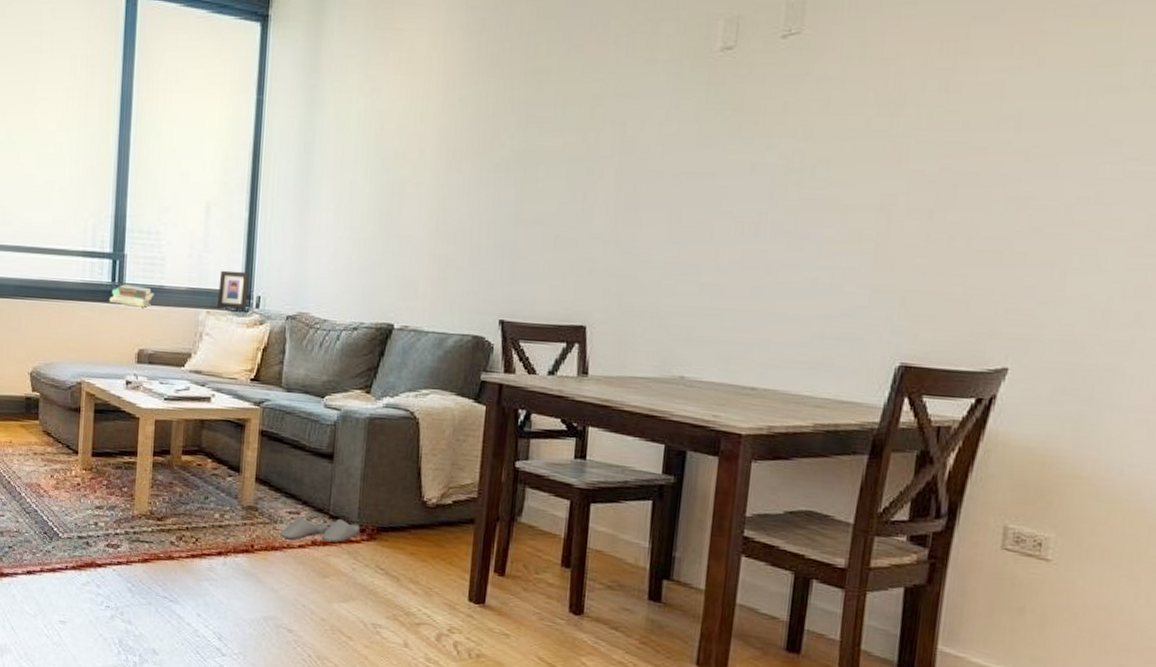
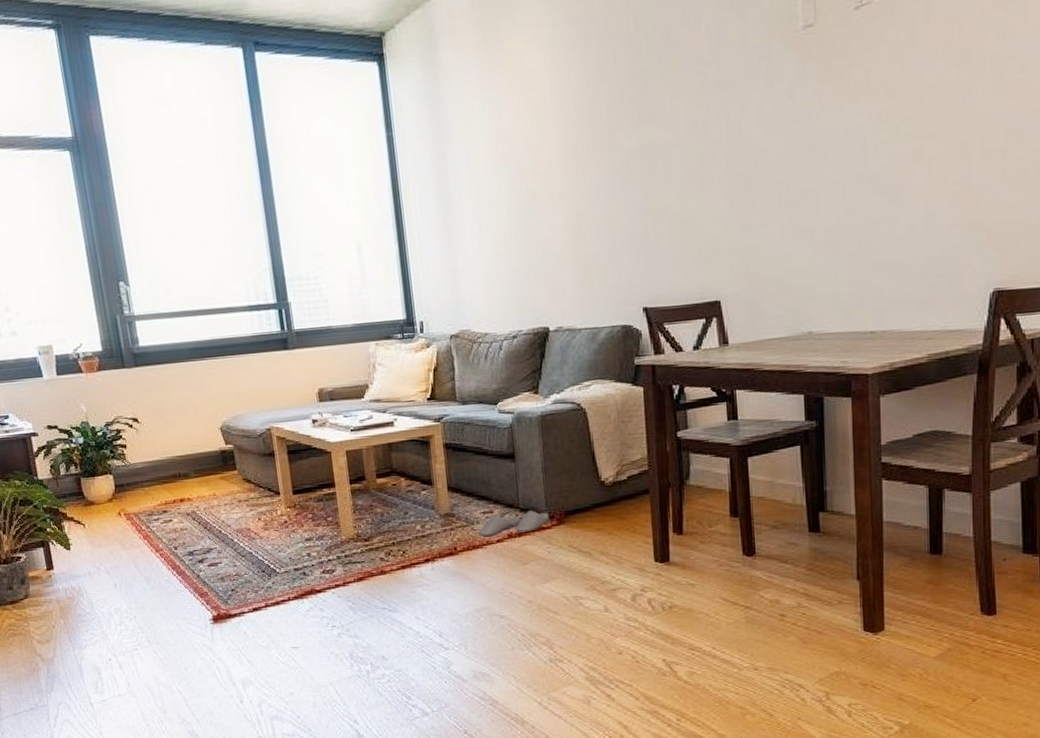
books: present [109,284,154,308] -> none [282,330,324,350]
picture frame: present [217,270,250,309] -> none [381,300,411,338]

